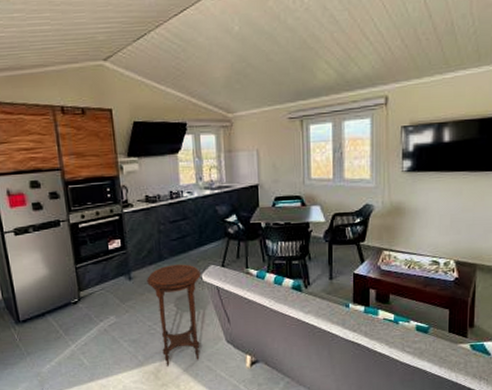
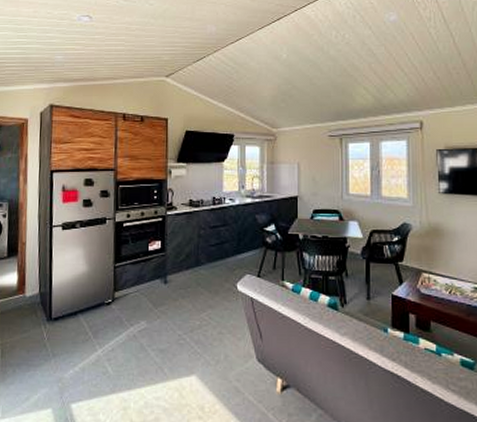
side table: present [147,264,201,367] -> none [182,271,236,384]

